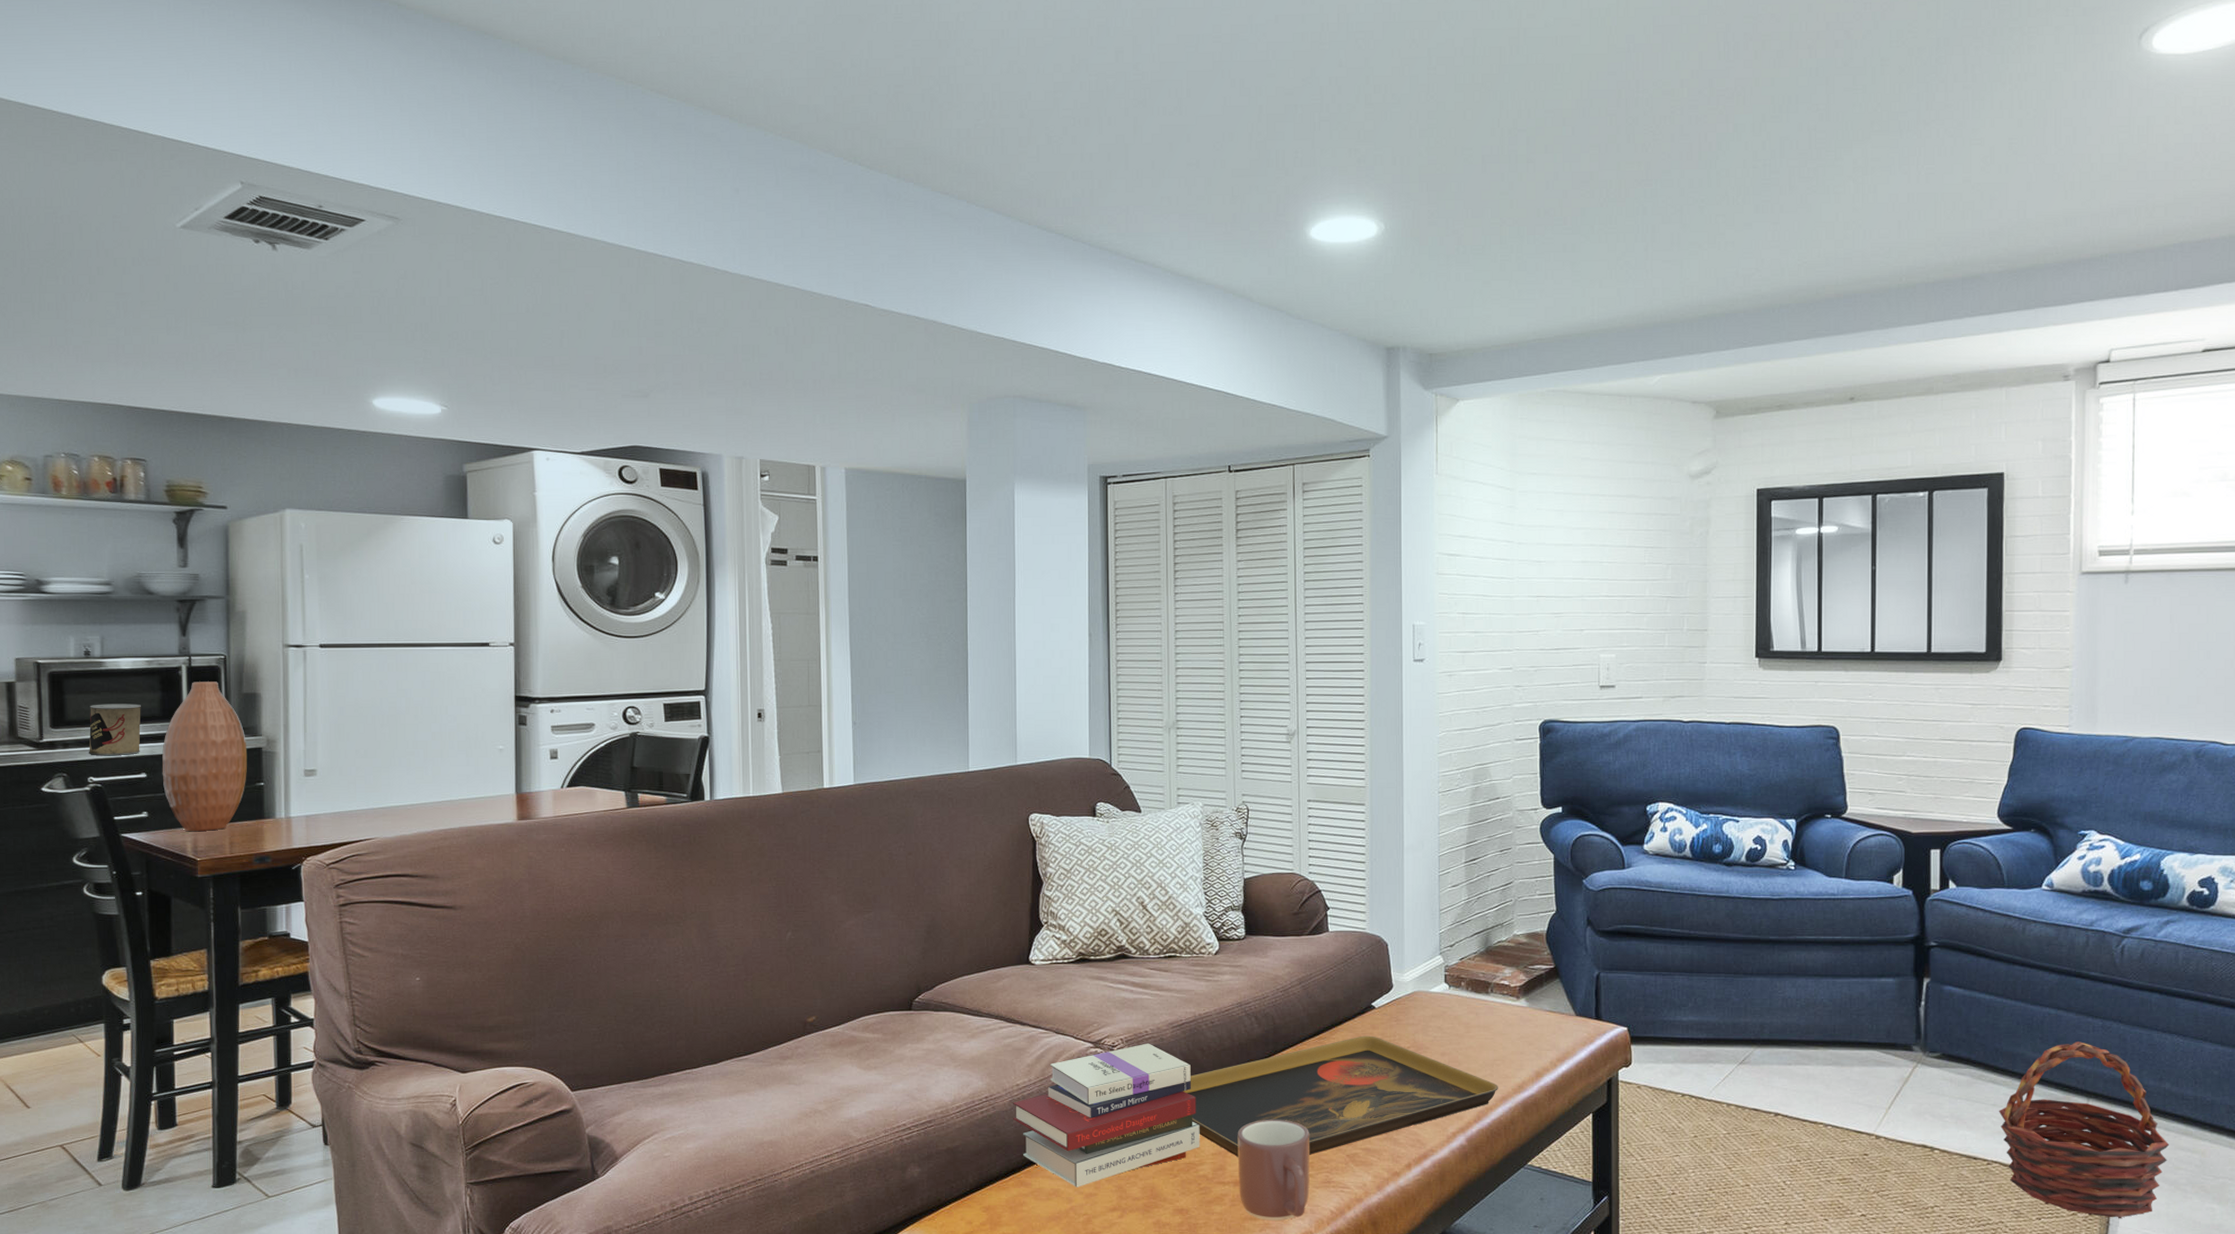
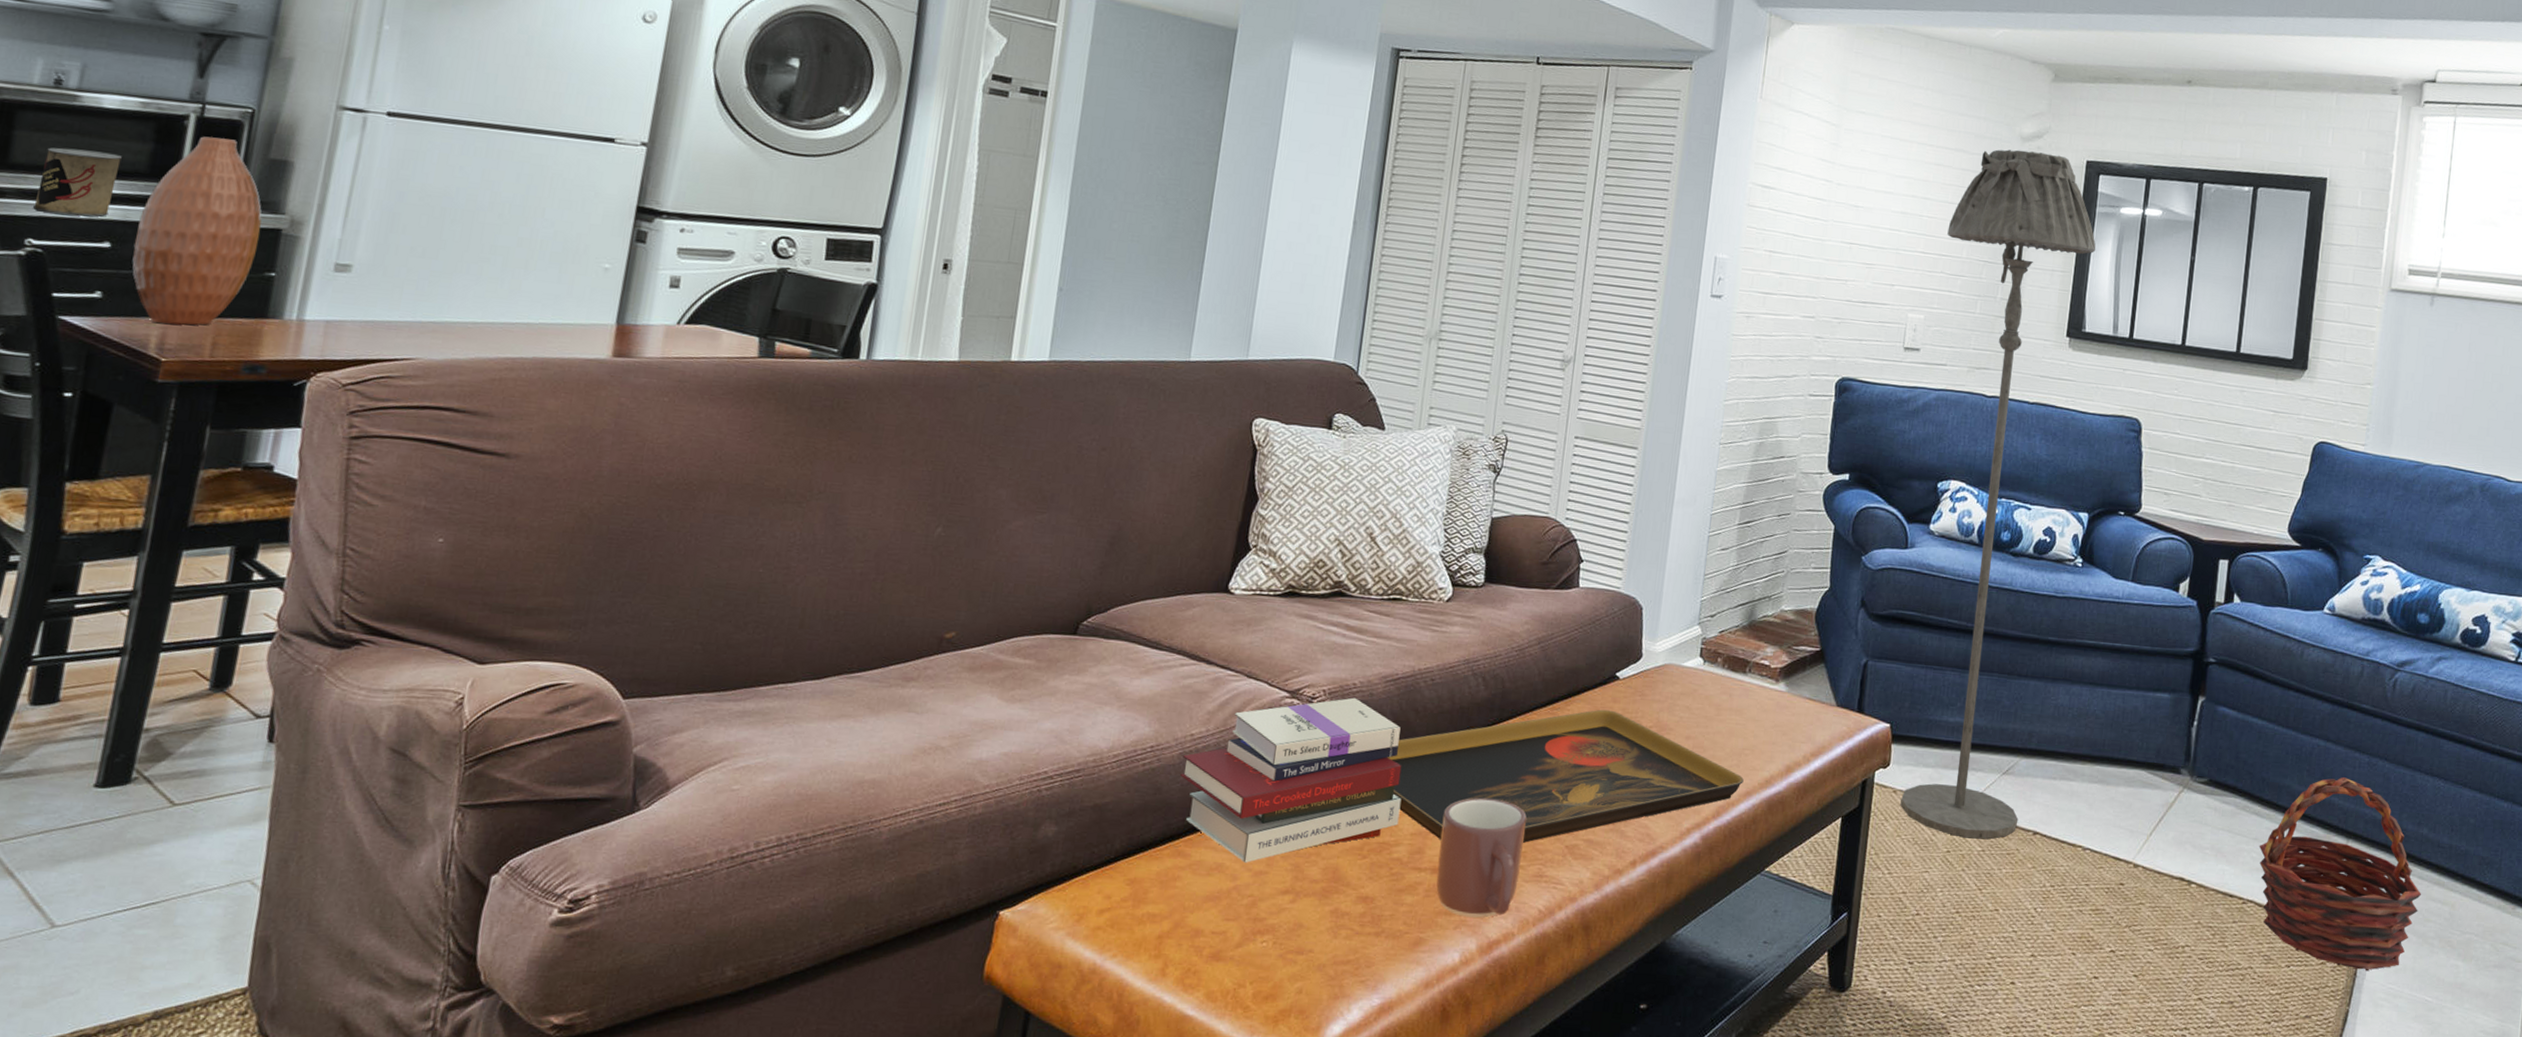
floor lamp: none [1628,487,1776,1123] -> present [1900,149,2096,839]

